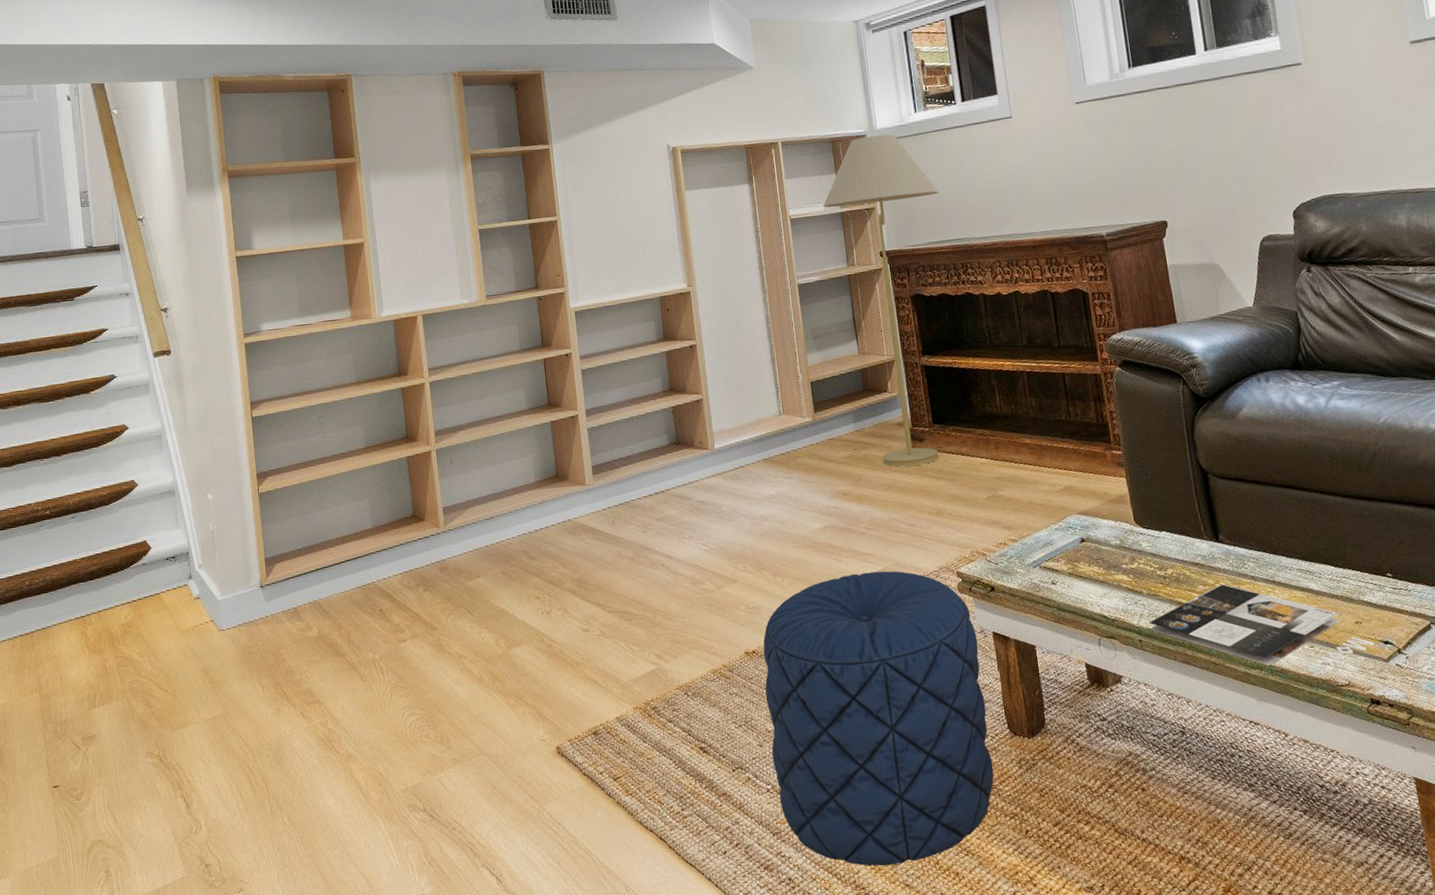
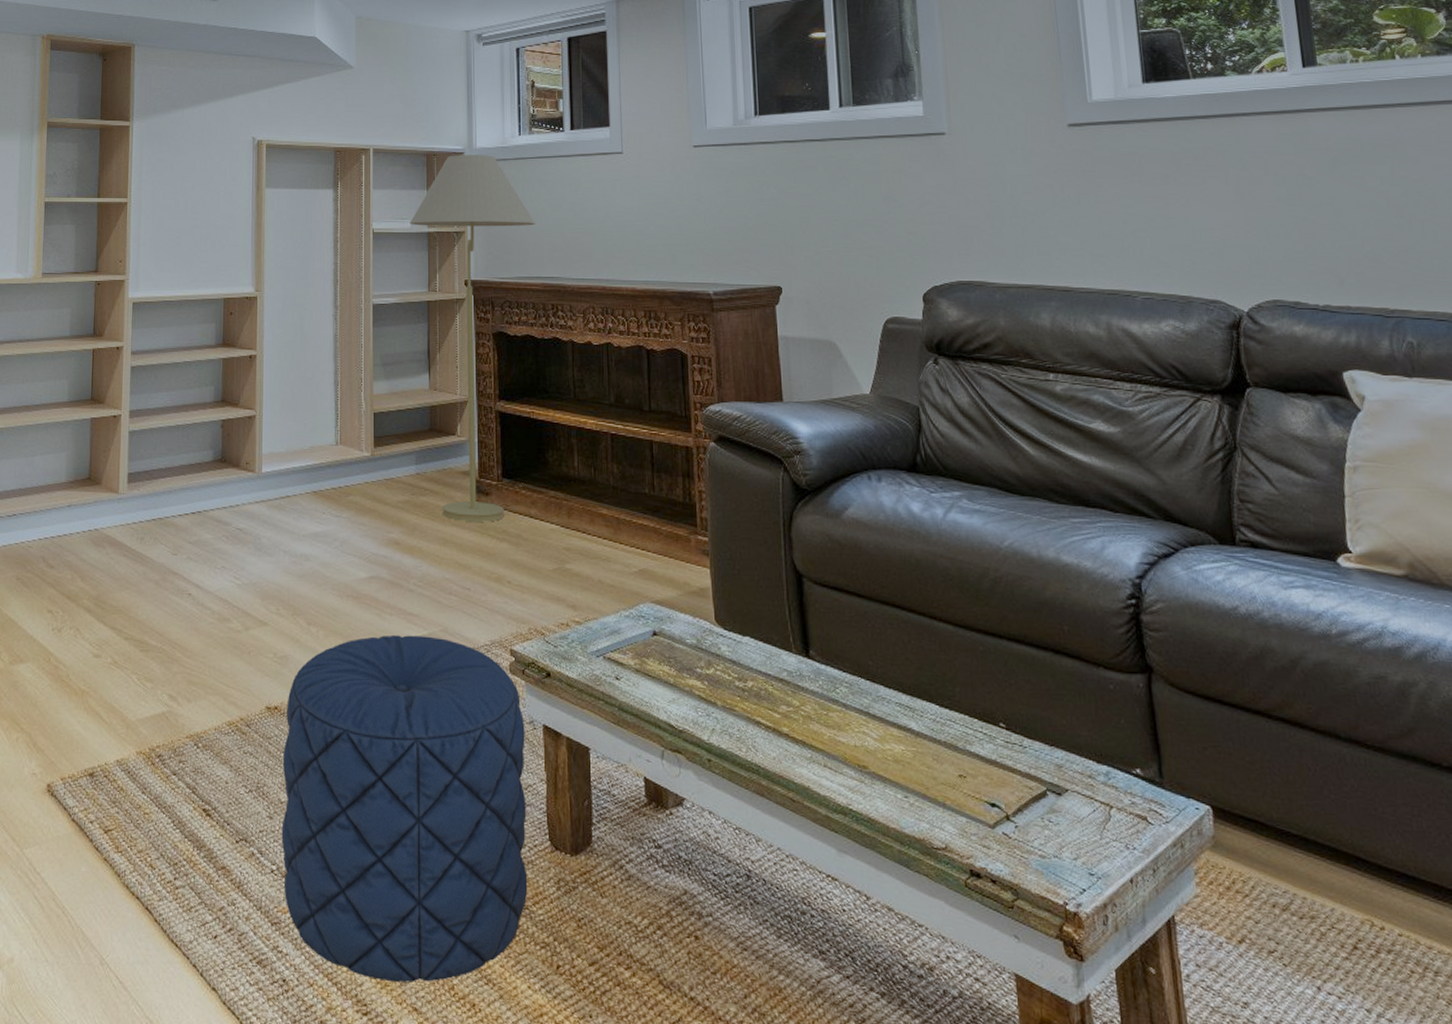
magazine: present [1149,583,1375,667] -> none [721,707,980,826]

